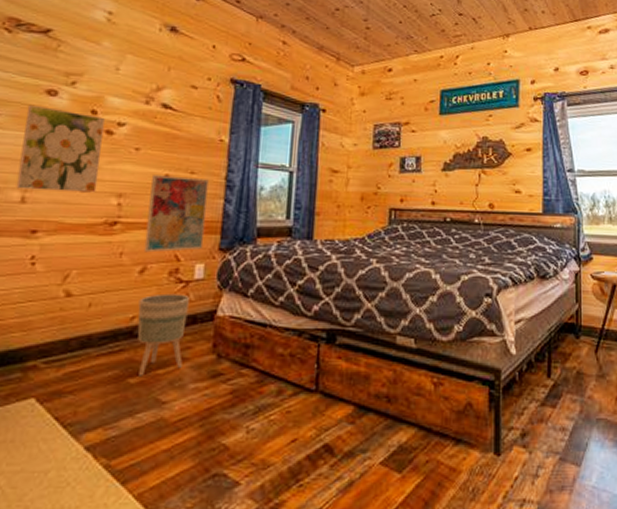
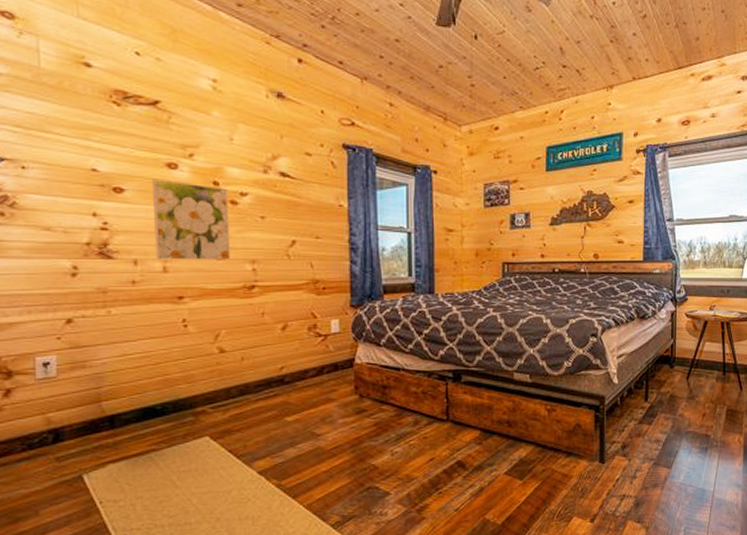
planter: present [137,293,190,376] -> none [285,346,330,415]
wall art: present [143,175,209,253] -> none [281,241,336,312]

